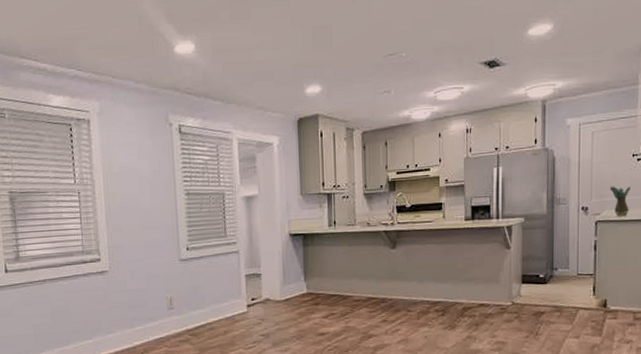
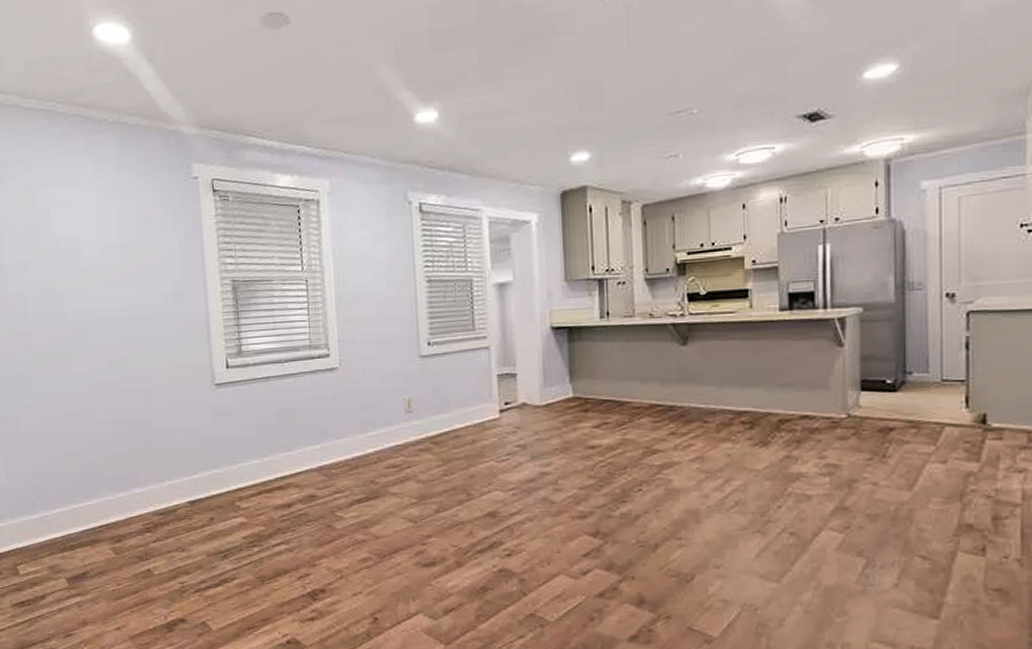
vase: present [610,185,631,217] -> none [987,265,1019,306]

